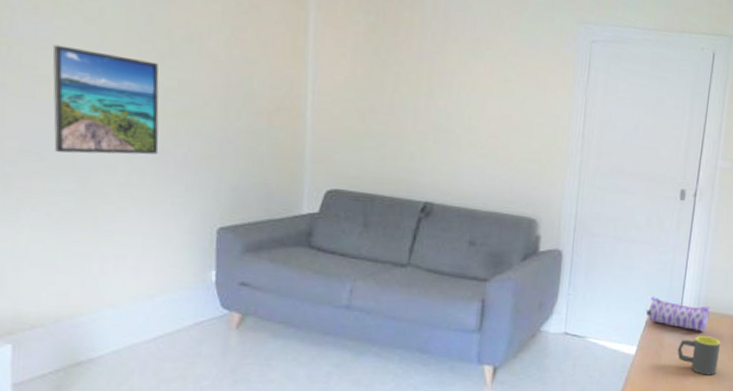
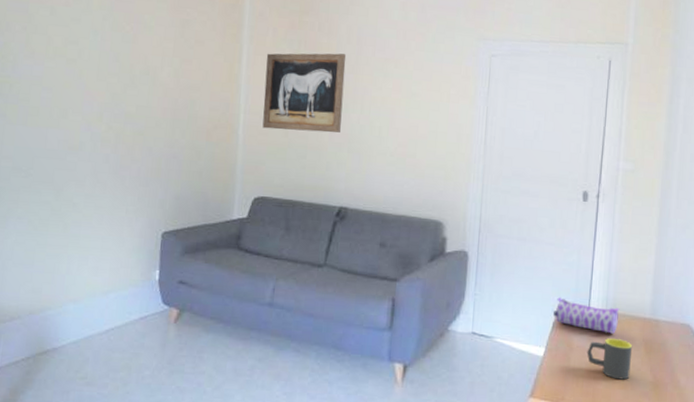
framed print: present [52,44,159,155] -> none [38,81,122,170]
wall art: none [334,24,432,120] -> present [262,53,347,133]

